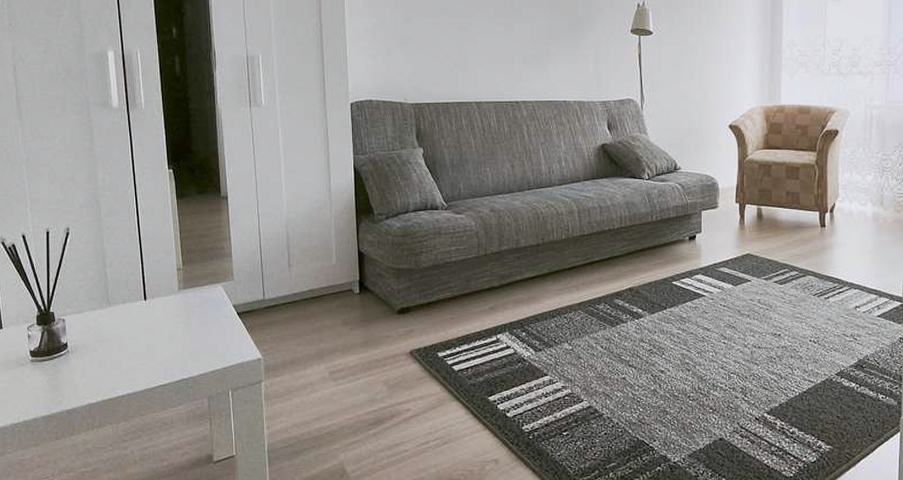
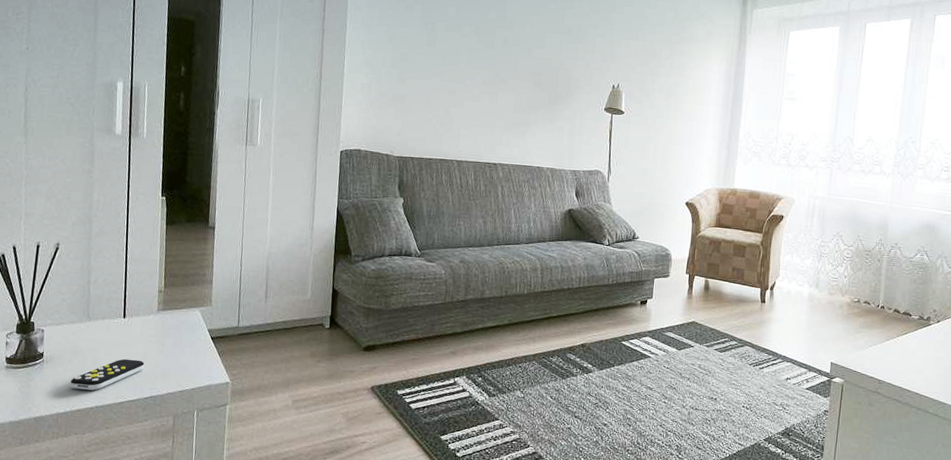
remote control: none [98,342,172,378] -> present [70,358,145,390]

